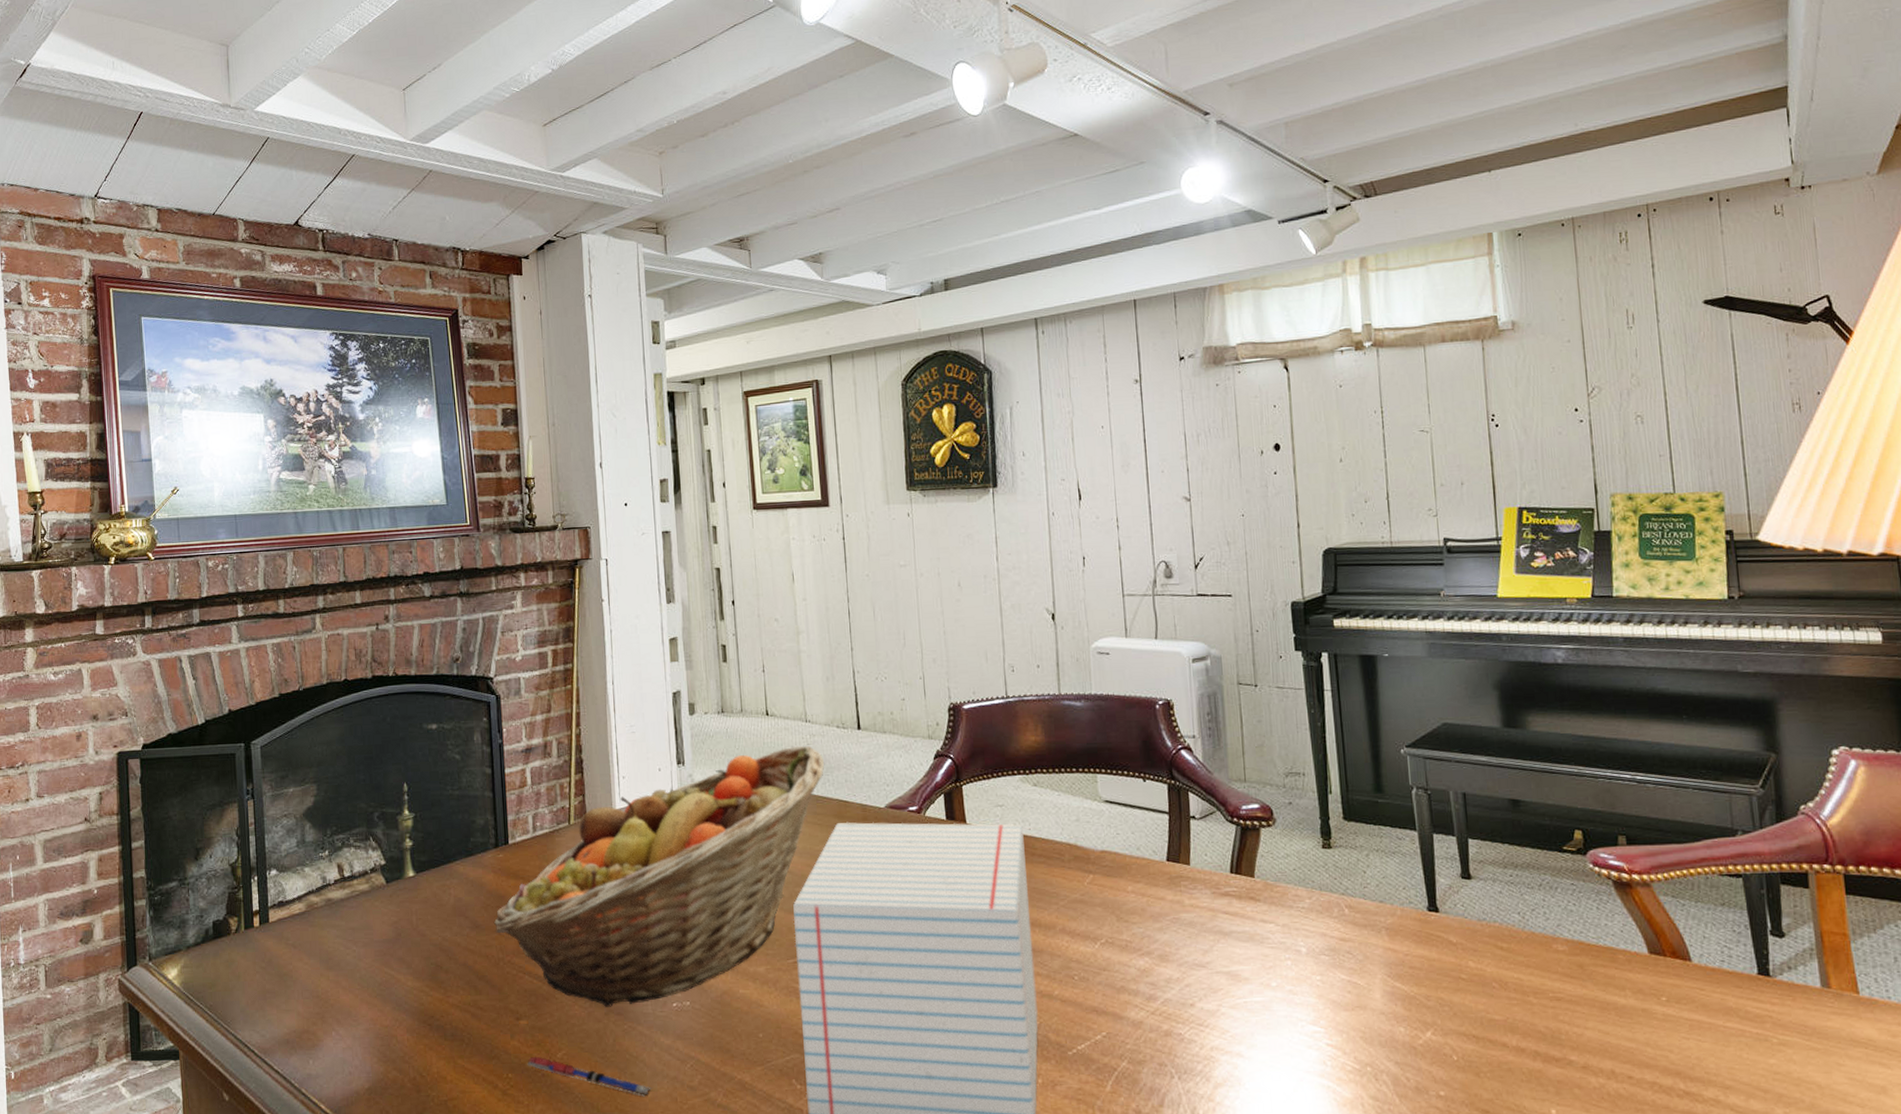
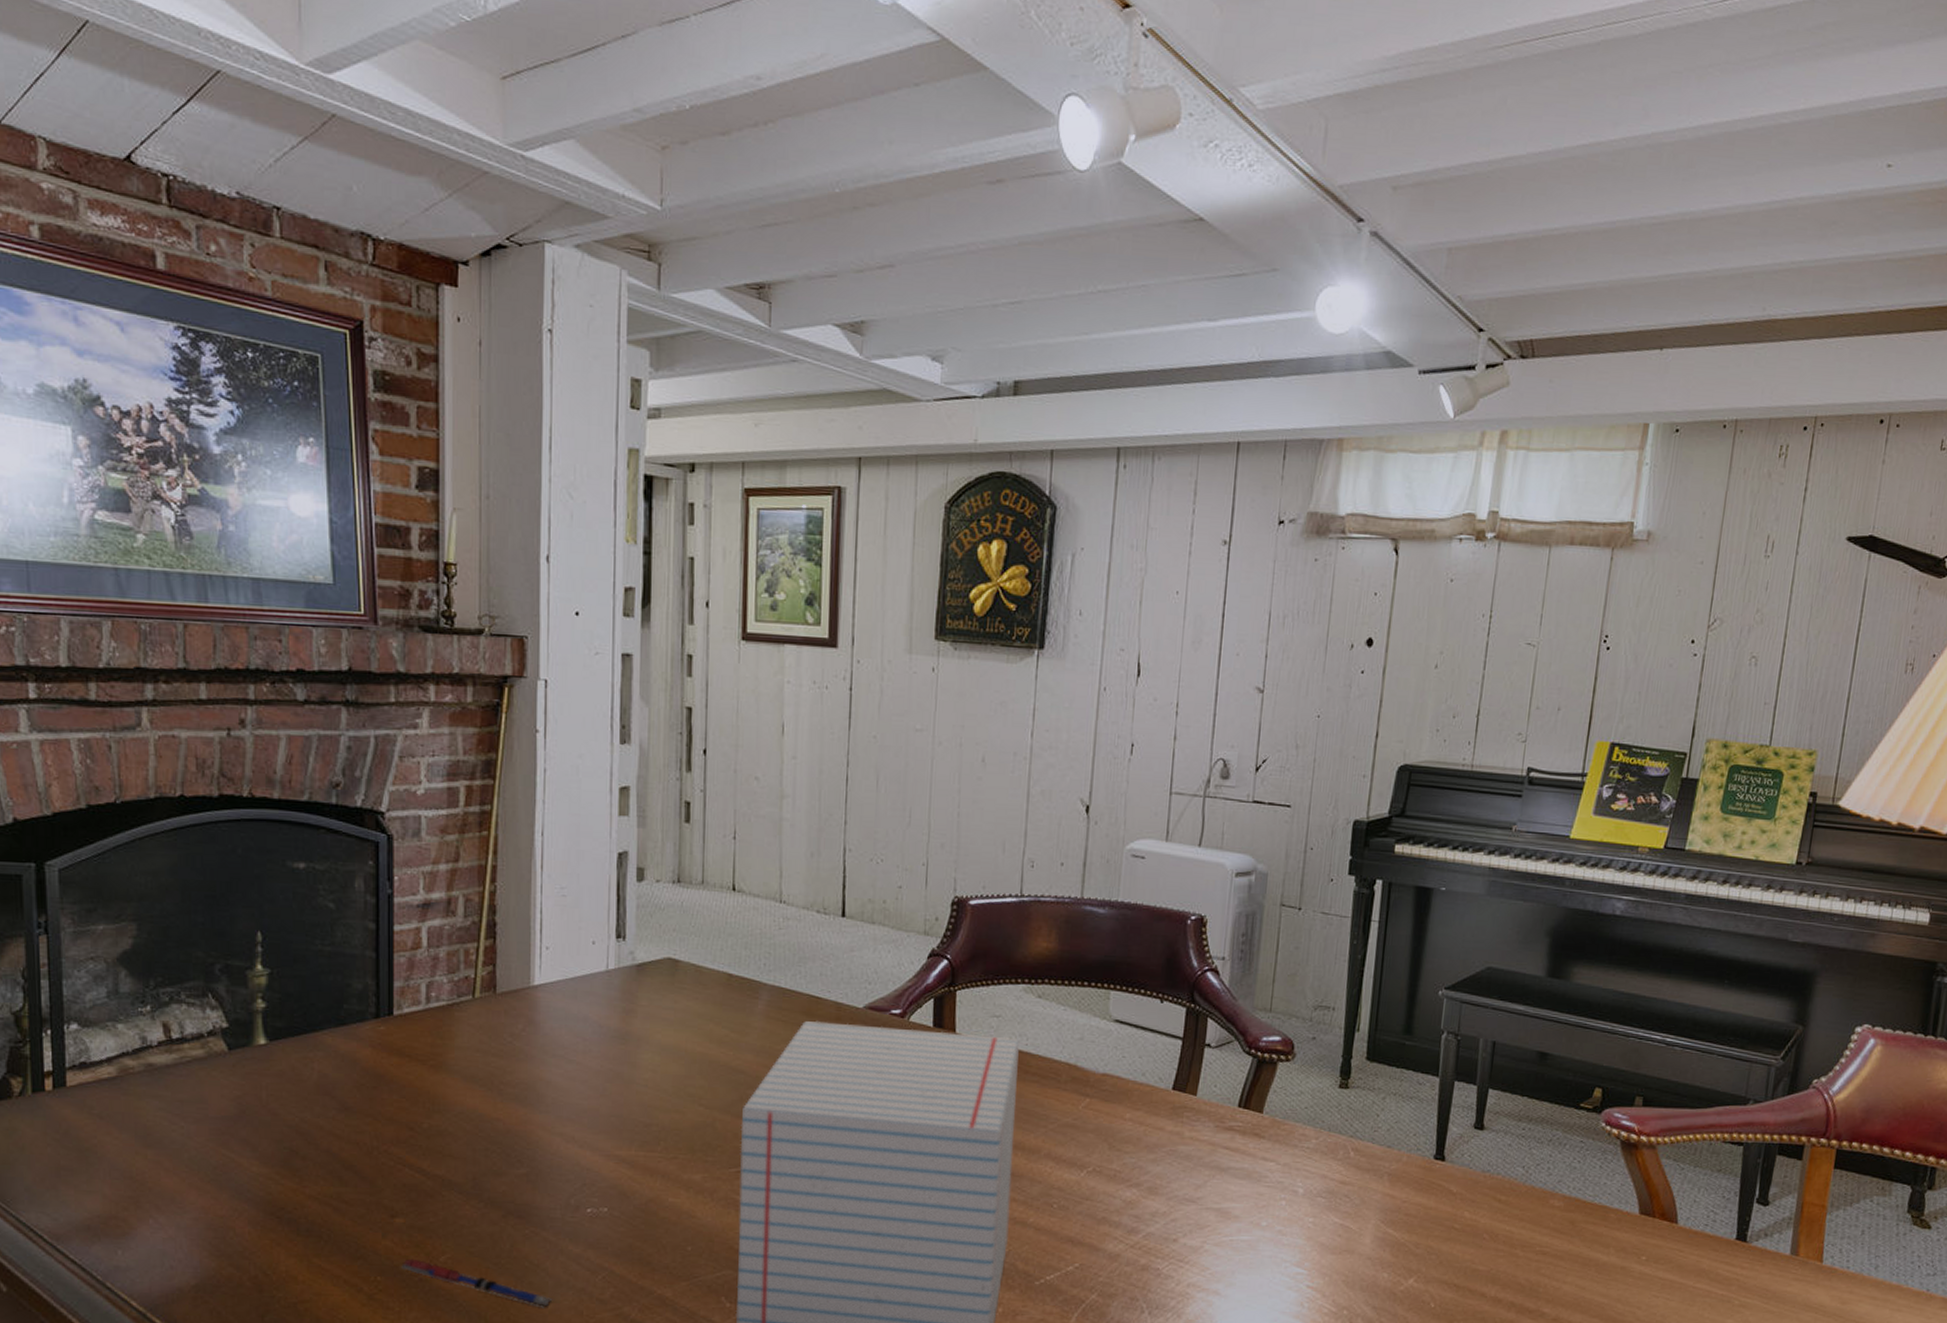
fruit basket: present [494,745,825,1007] -> none [369,929,798,1209]

